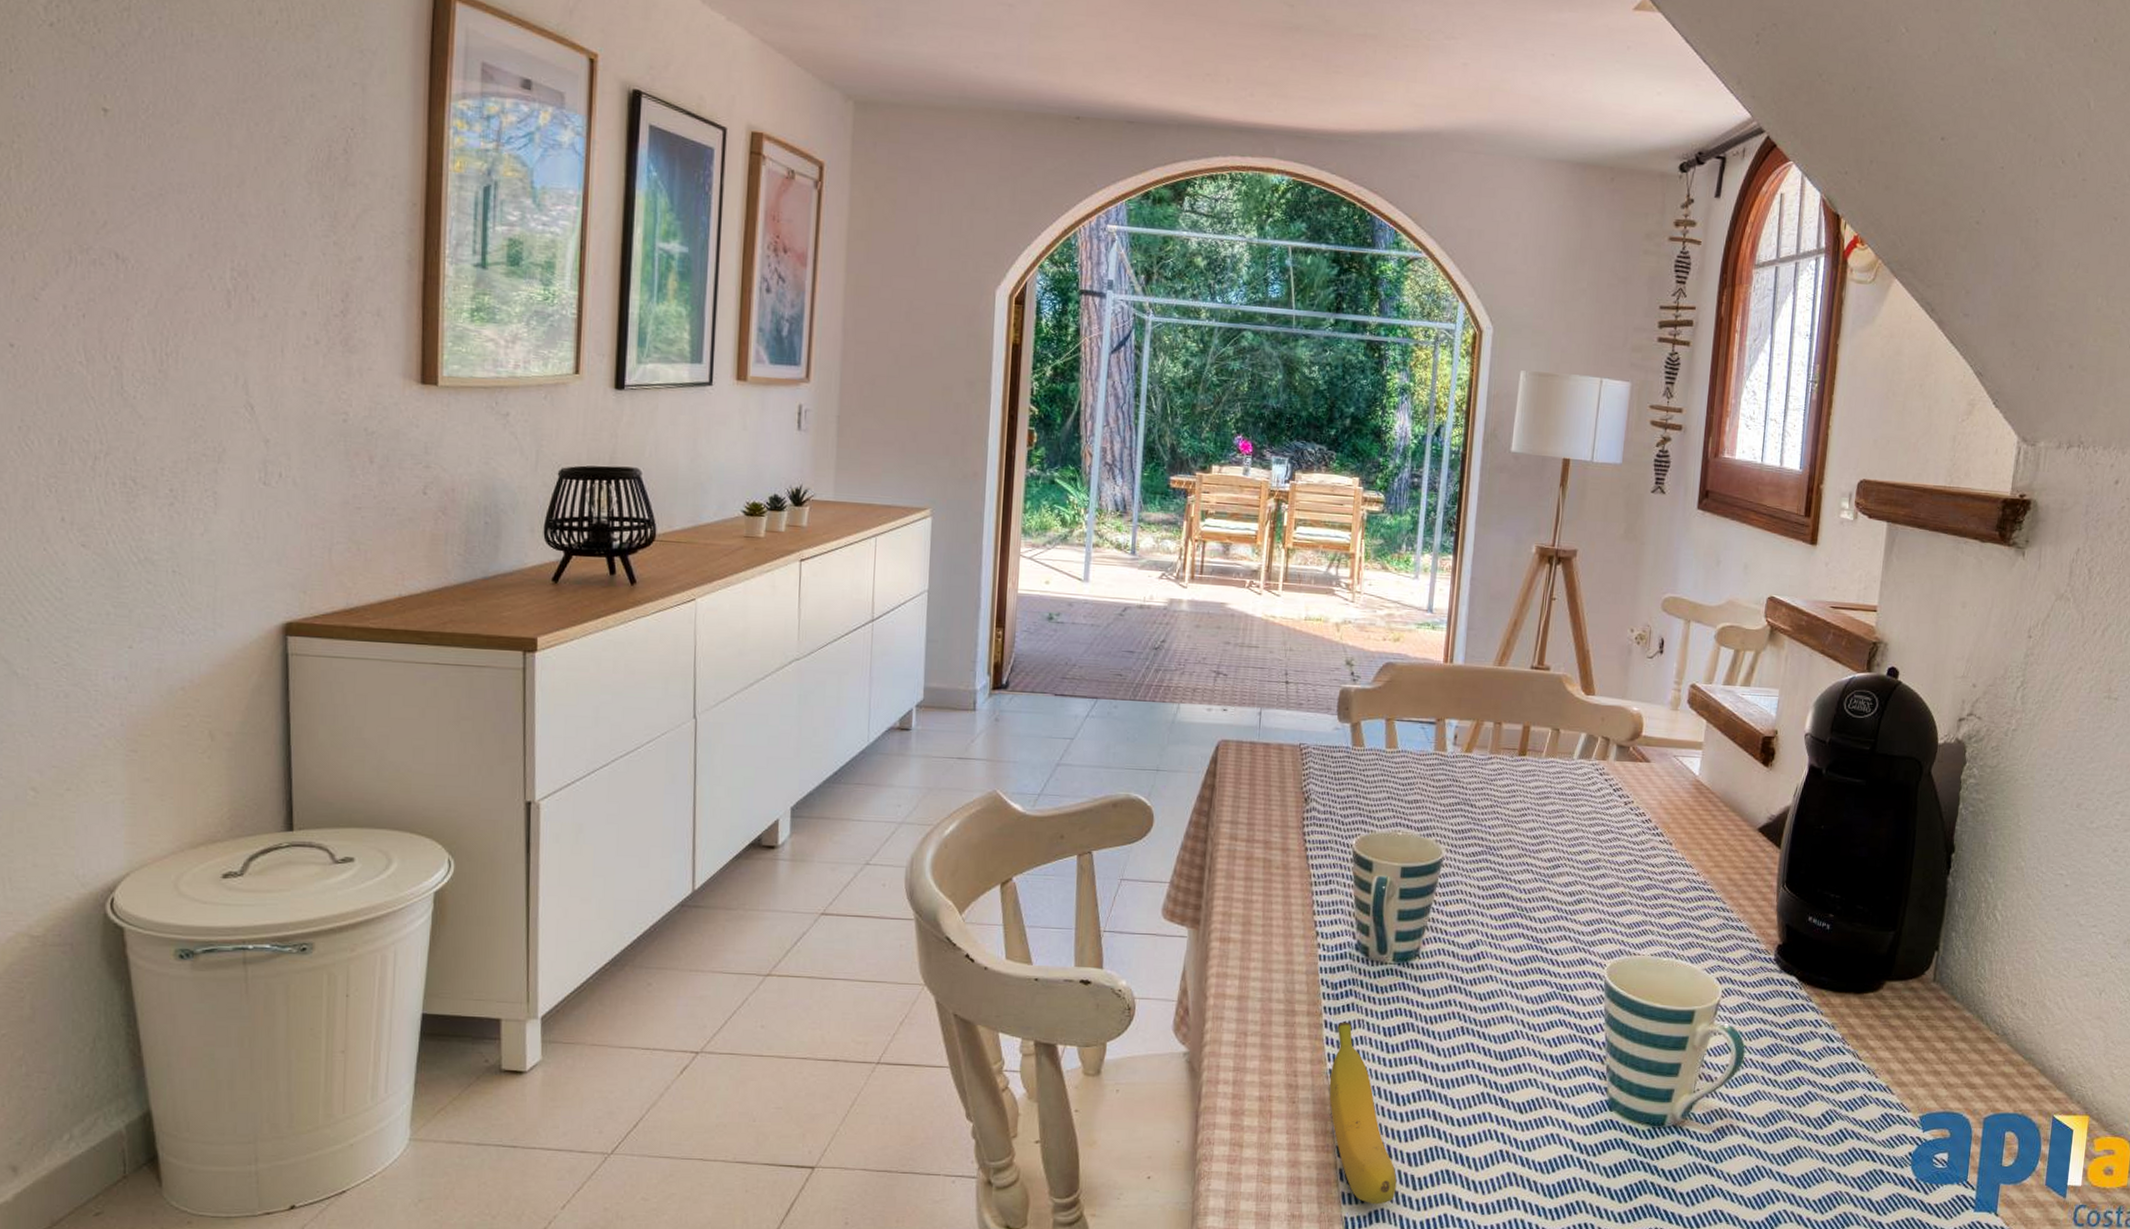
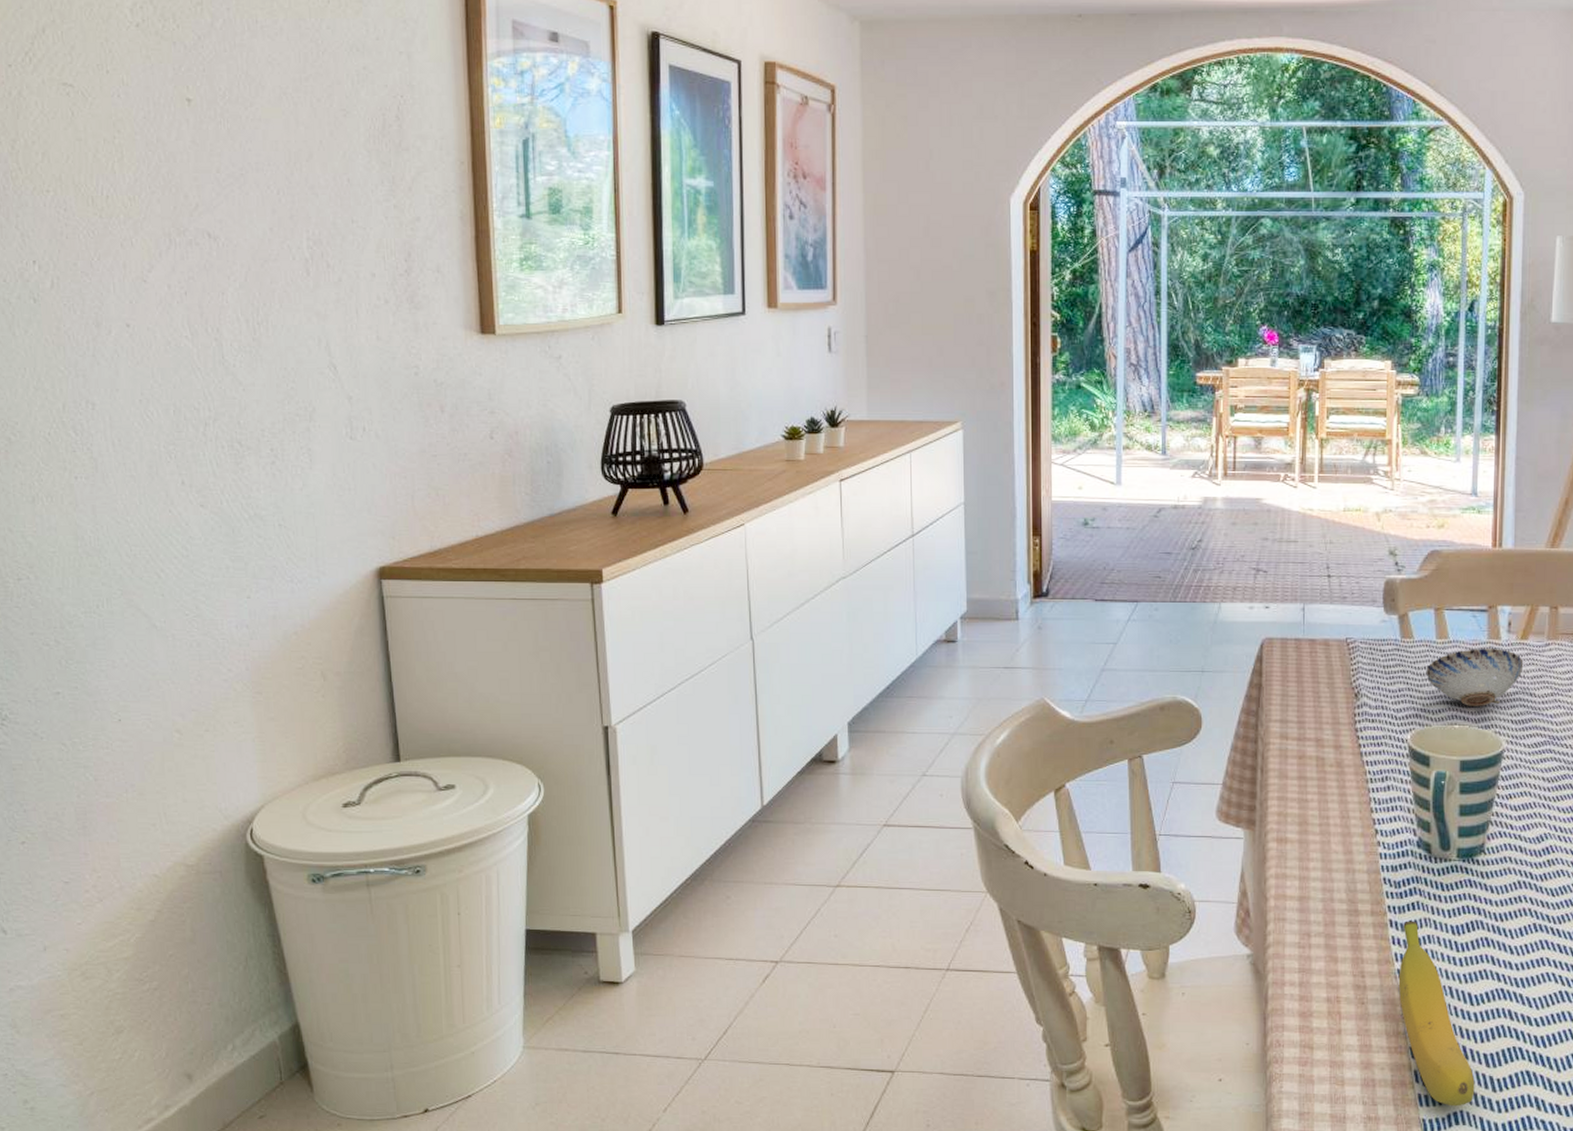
bowl: none [1374,759,1467,815] -> present [1426,647,1524,706]

